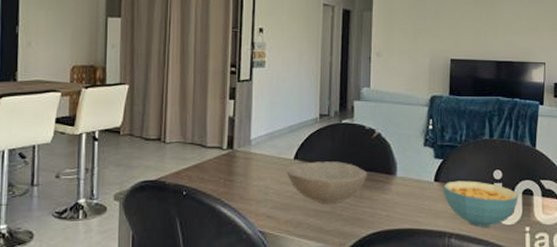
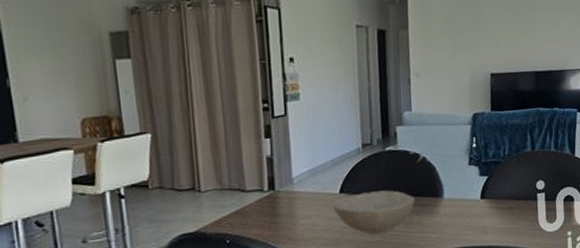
cereal bowl: present [443,181,519,227] -> none [490,194,561,237]

